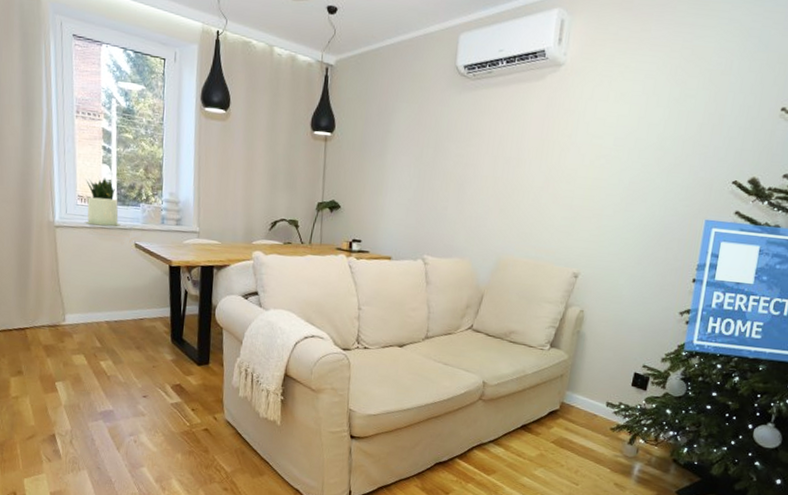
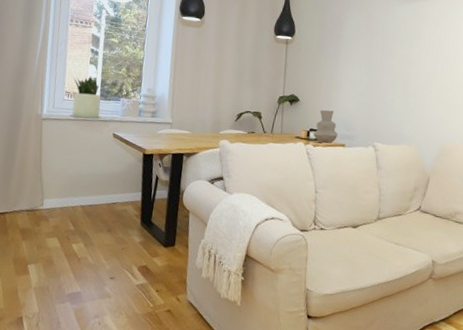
vase: none [356,217,384,257] -> present [314,109,338,144]

